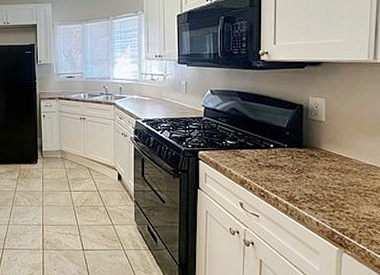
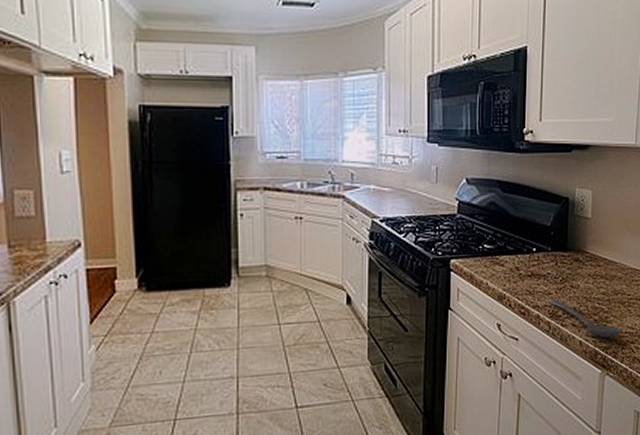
stirrer: none [287,186,359,221] -> present [550,299,622,338]

